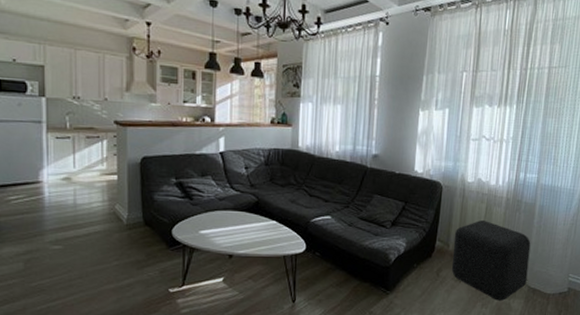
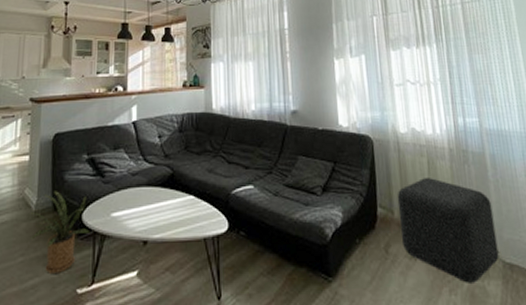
house plant: none [122,208,180,276] -> present [30,191,90,274]

